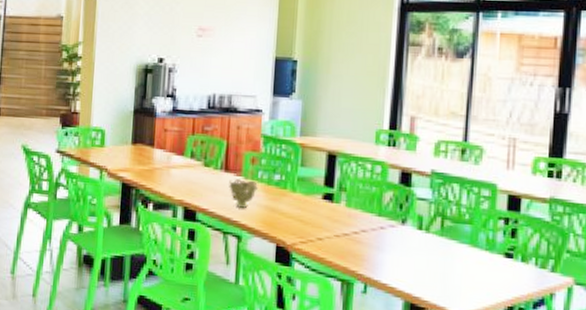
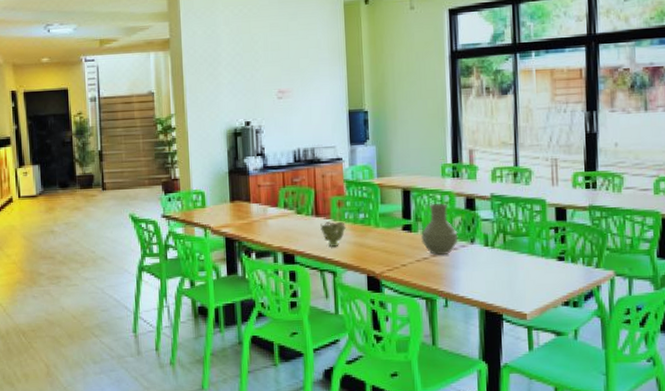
vase: none [343,172,388,233] -> present [421,202,458,255]

